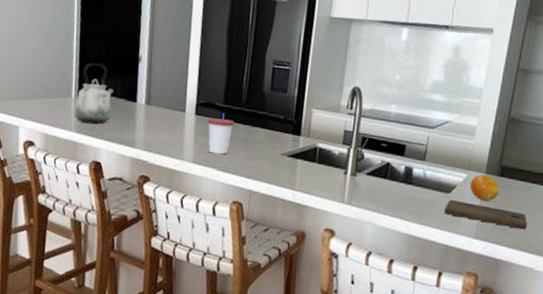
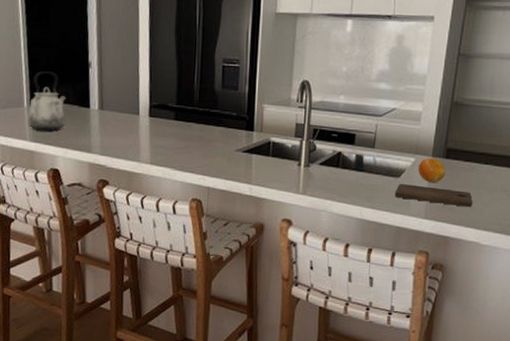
cup: present [207,113,235,155] -> none [162,114,189,154]

